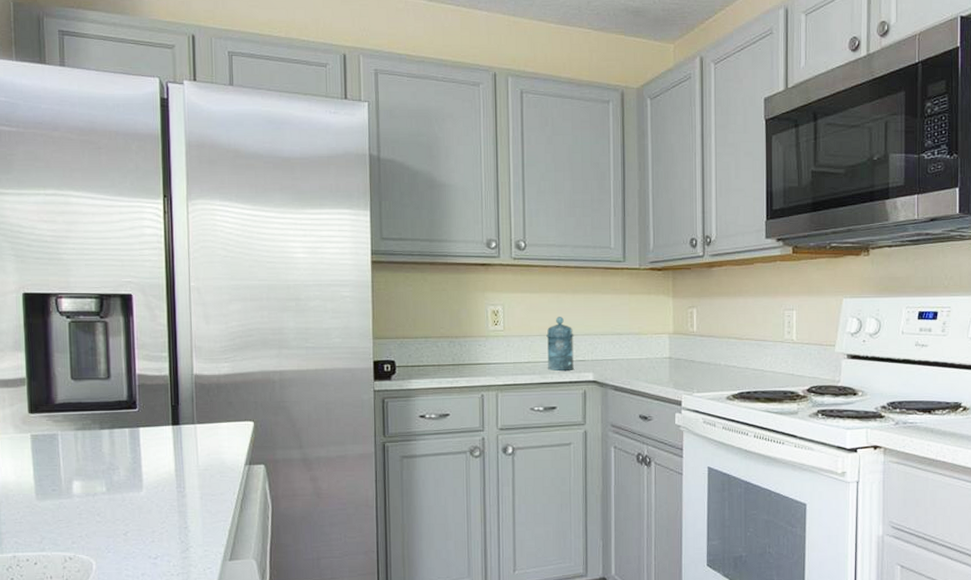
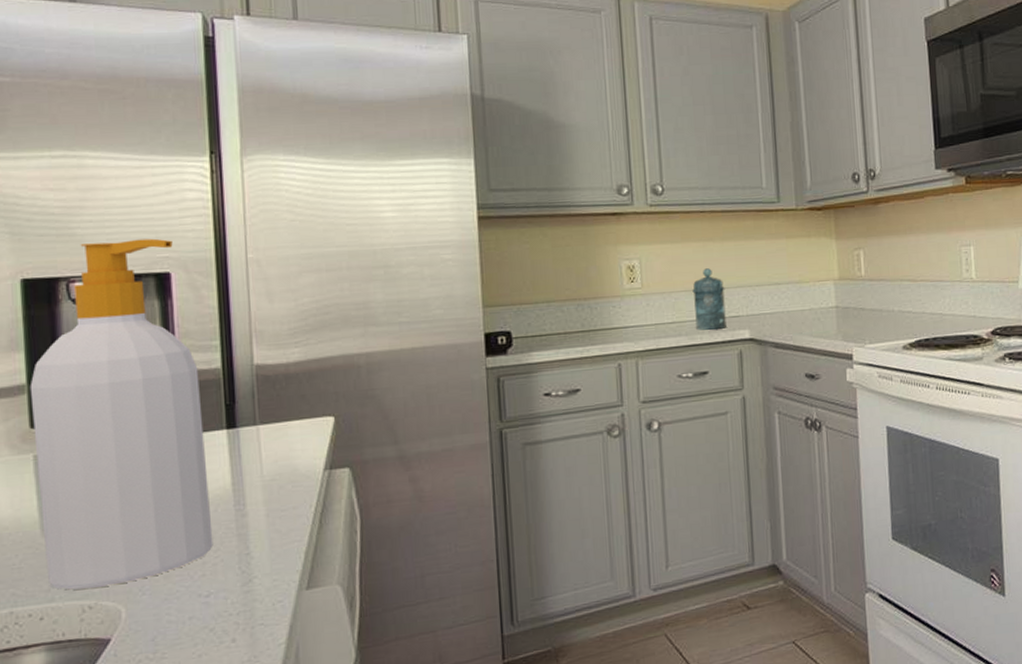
soap bottle: none [28,265,161,544] -> present [29,238,214,590]

